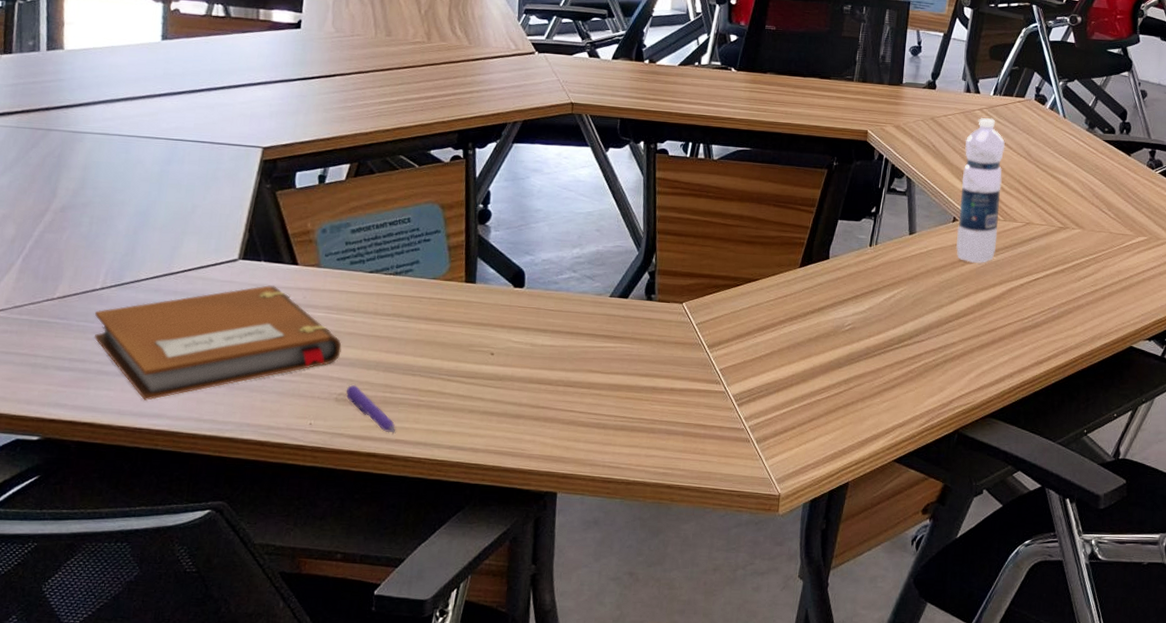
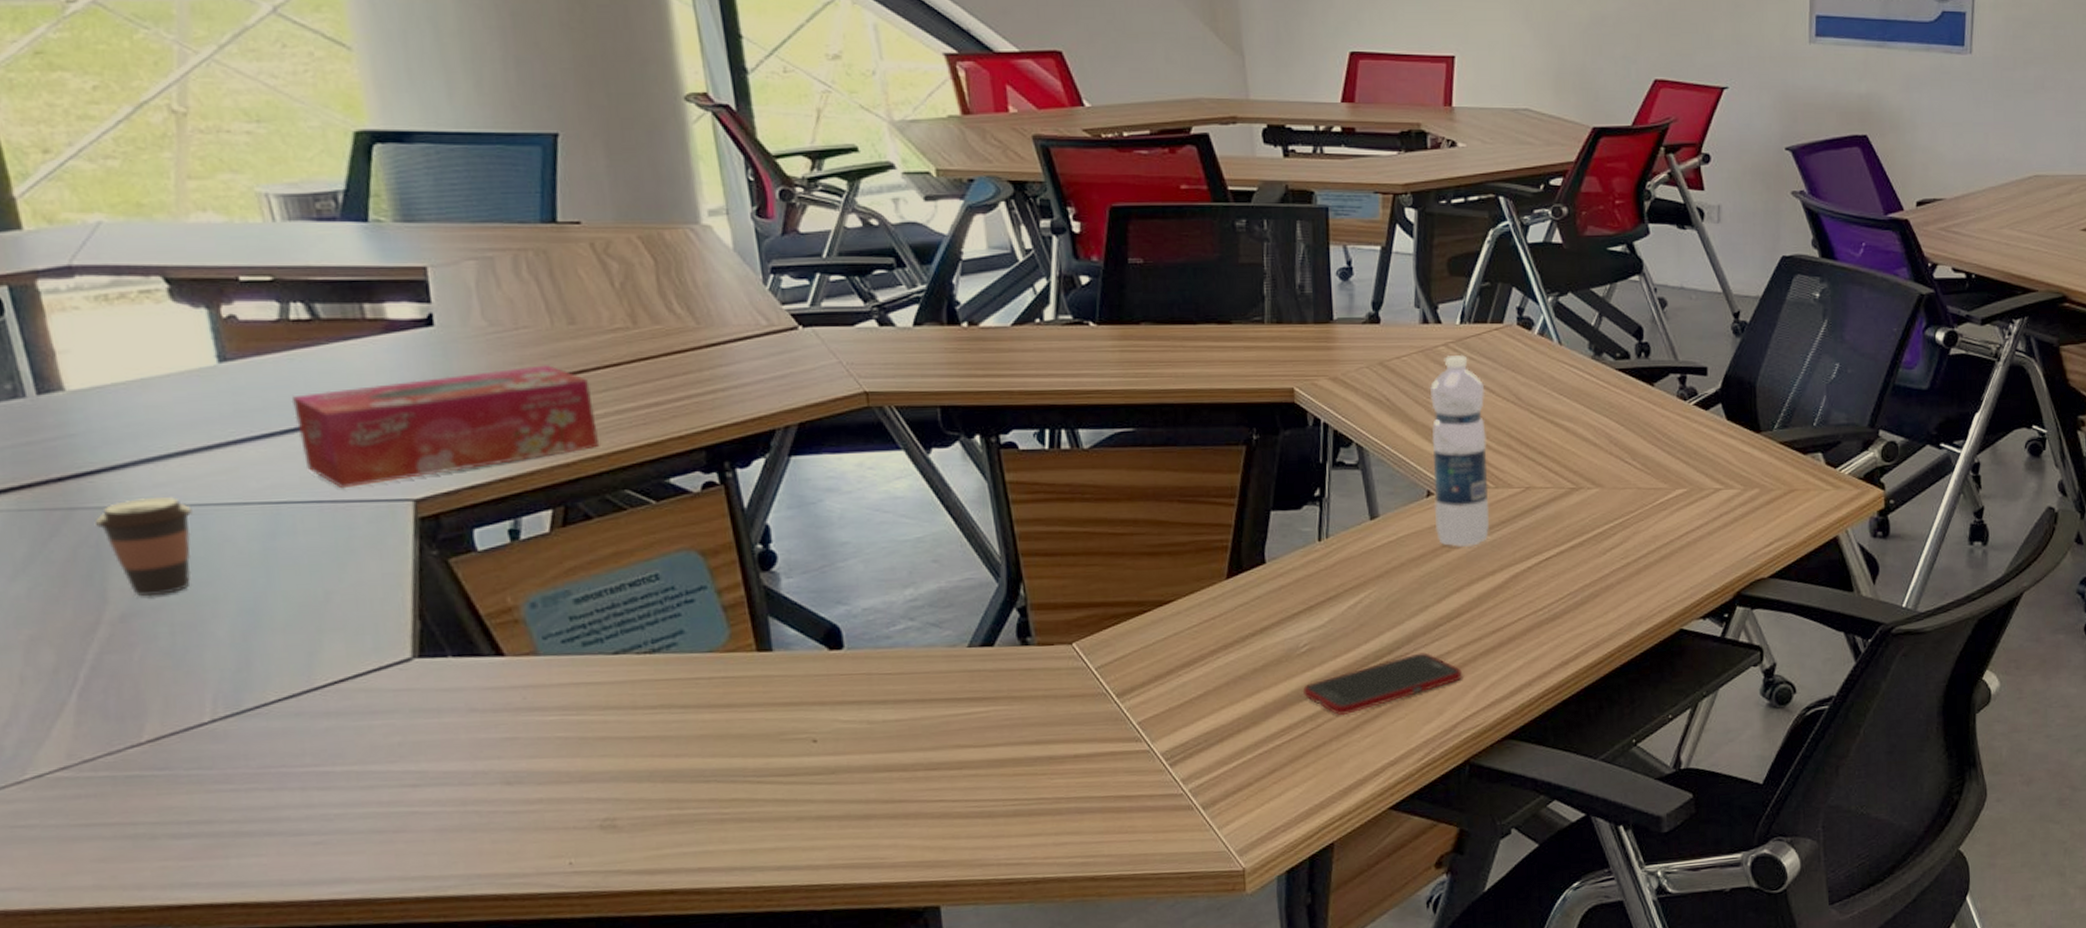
coffee cup: none [61,127,123,196] -> present [94,497,192,596]
notebook: present [93,285,342,400] -> none [211,687,595,863]
tissue box: none [200,62,392,135] -> present [291,365,600,489]
pen: present [346,384,396,434] -> none [612,804,697,861]
cell phone: none [841,341,962,383] -> present [1302,652,1462,716]

